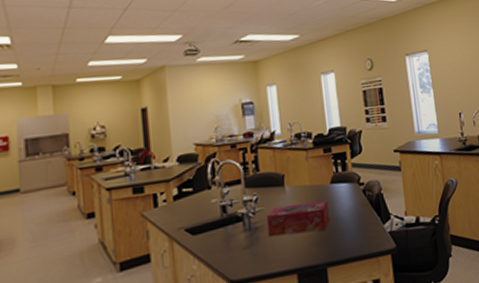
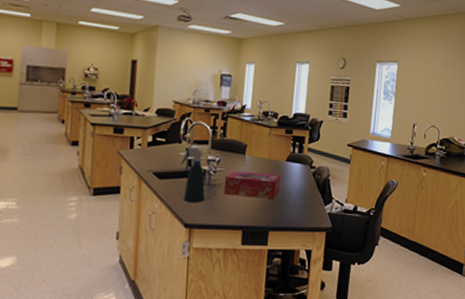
spray bottle: none [215,190,249,256] -> present [181,147,207,203]

